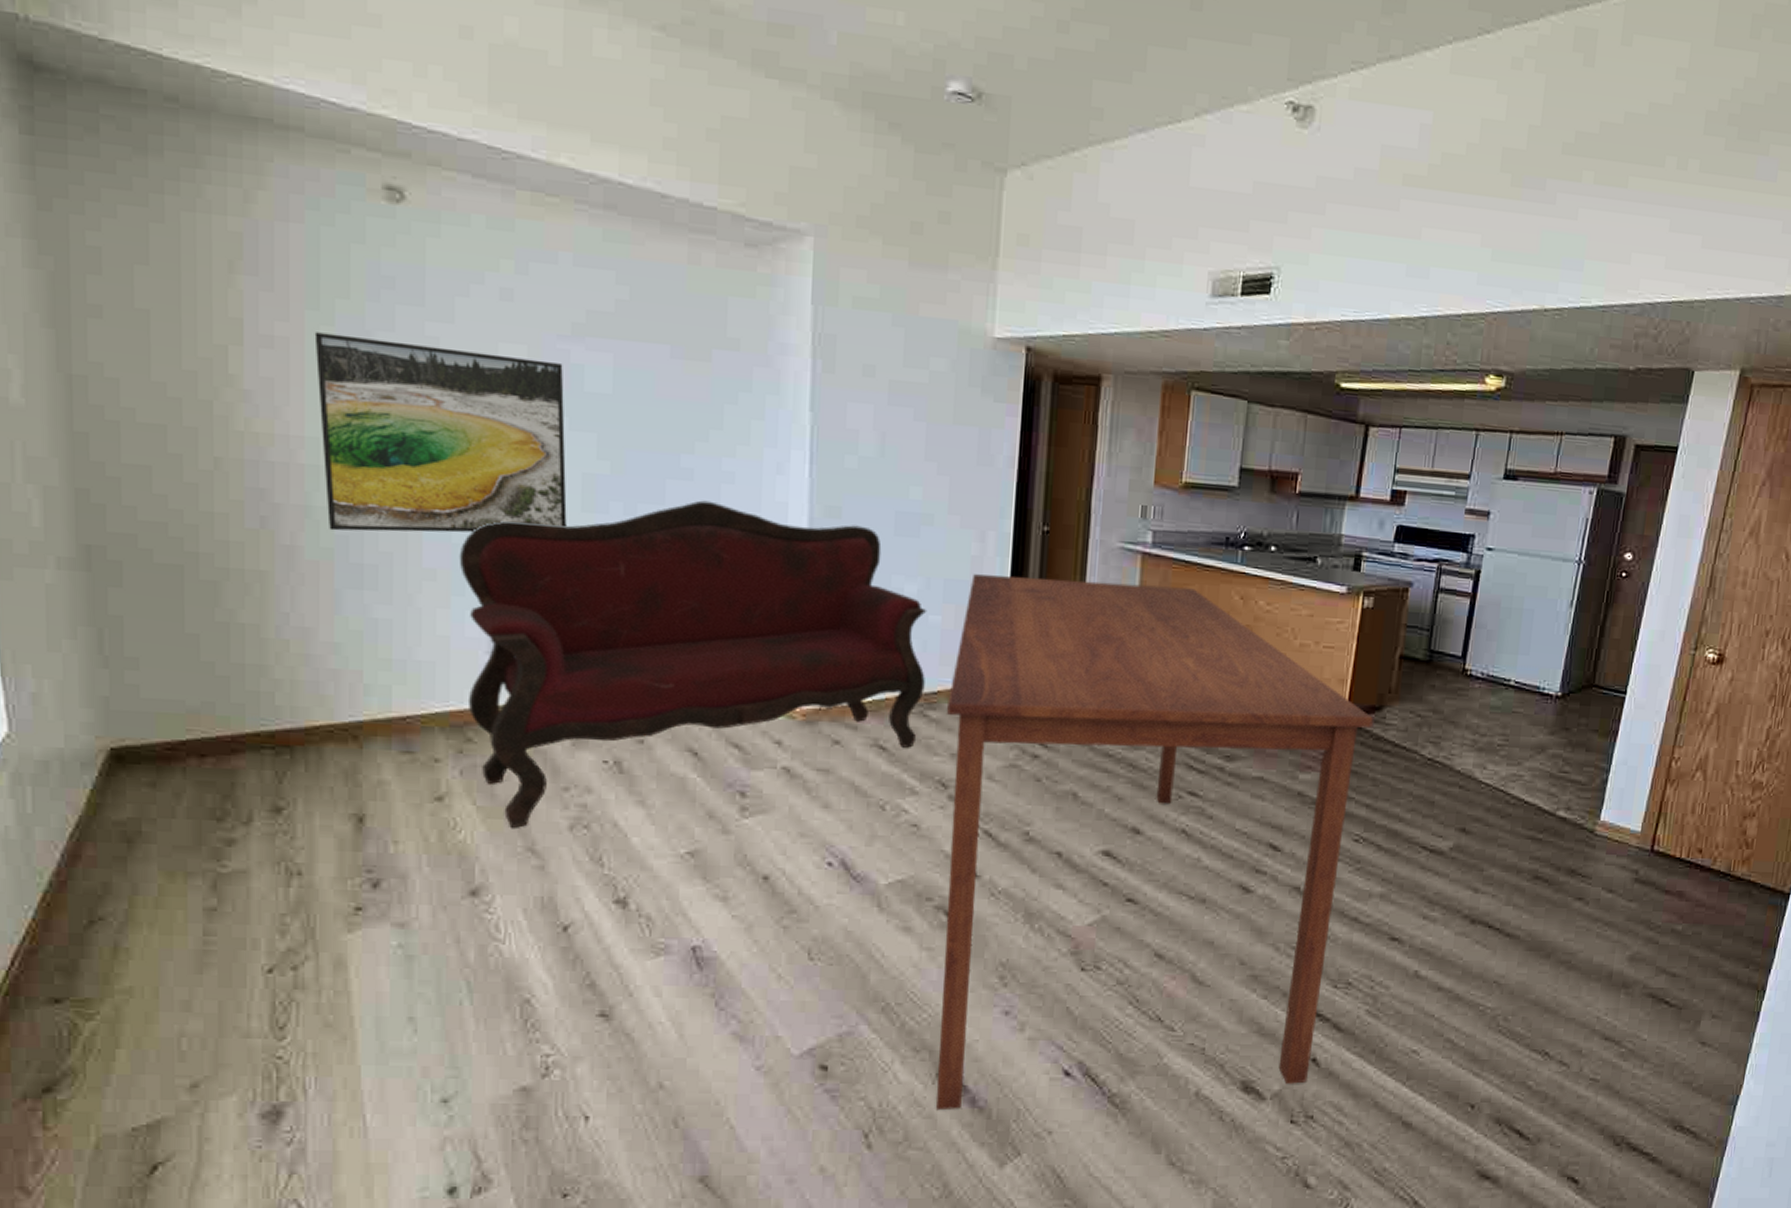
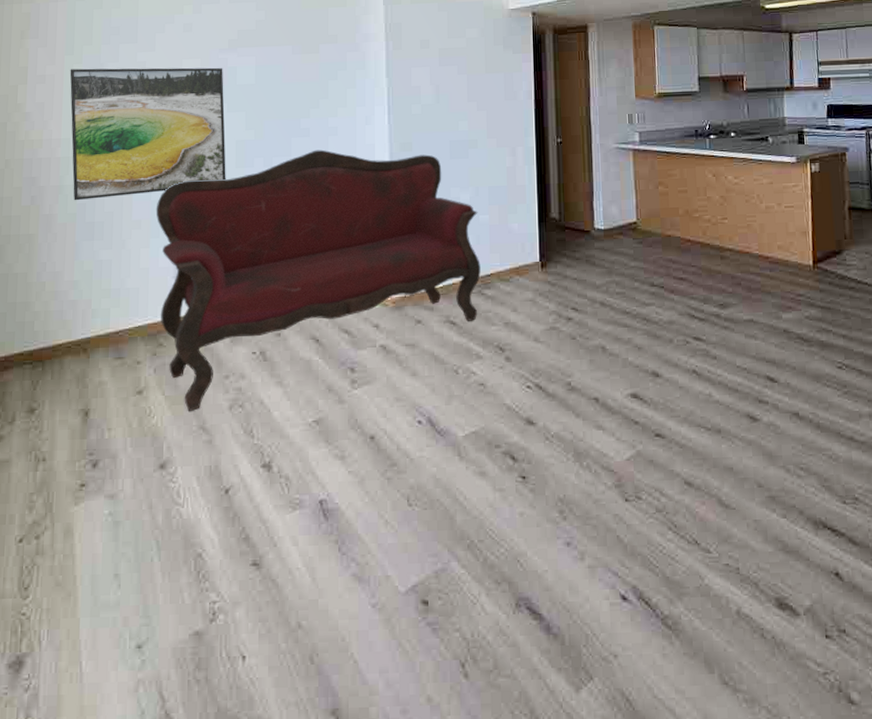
dining table: present [936,574,1373,1111] -> none [499,172,836,639]

